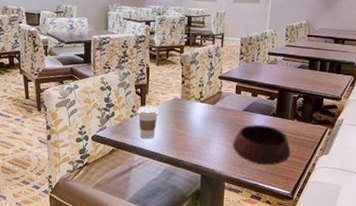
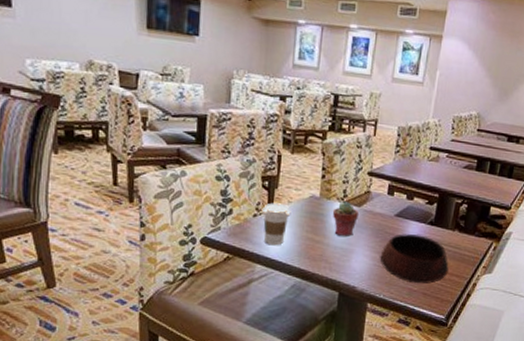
potted succulent: none [192,101,214,129] -> present [332,202,360,236]

